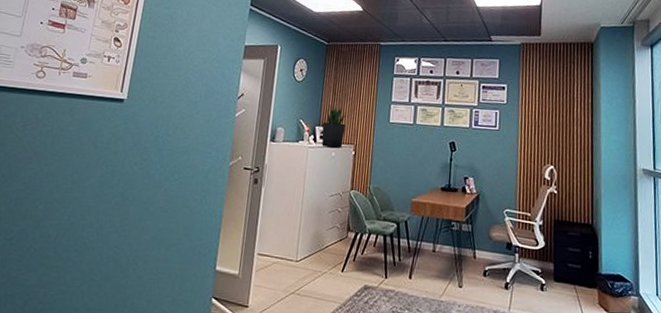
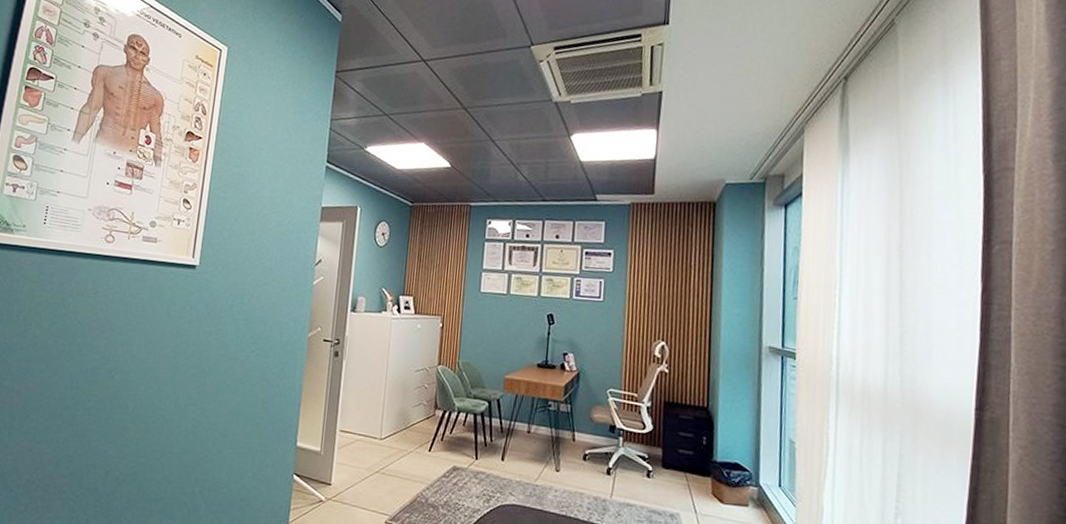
planter: present [321,103,346,149] -> none [406,271,433,320]

